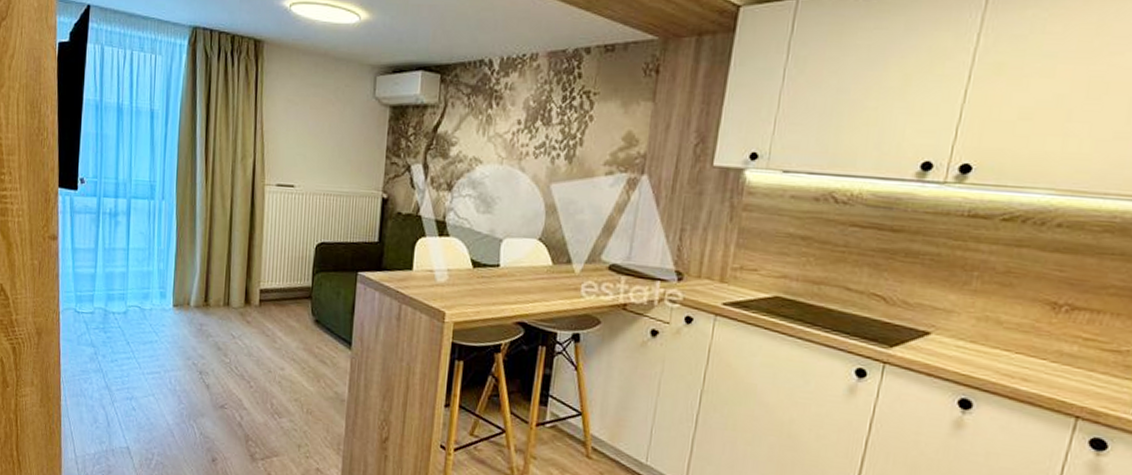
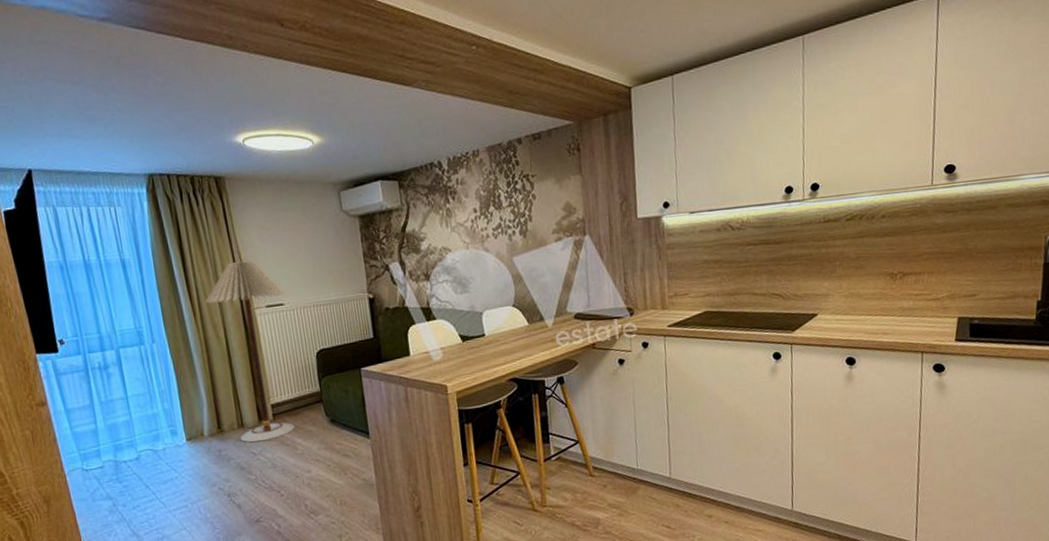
floor lamp: none [218,132,298,326] -> present [204,260,295,443]

